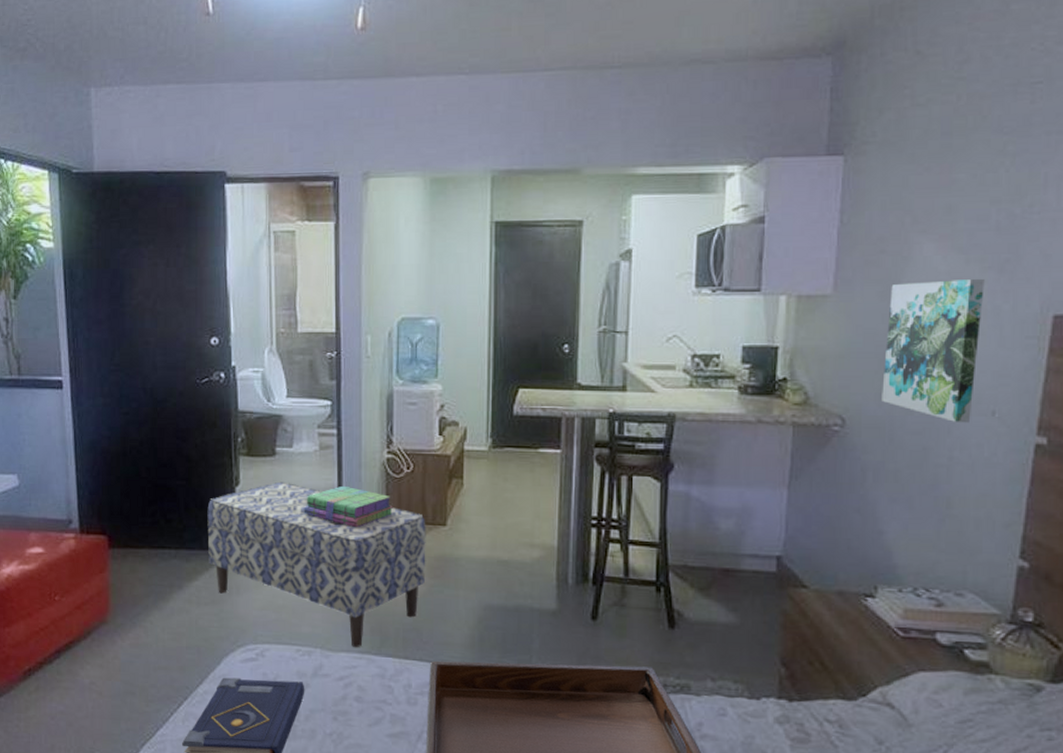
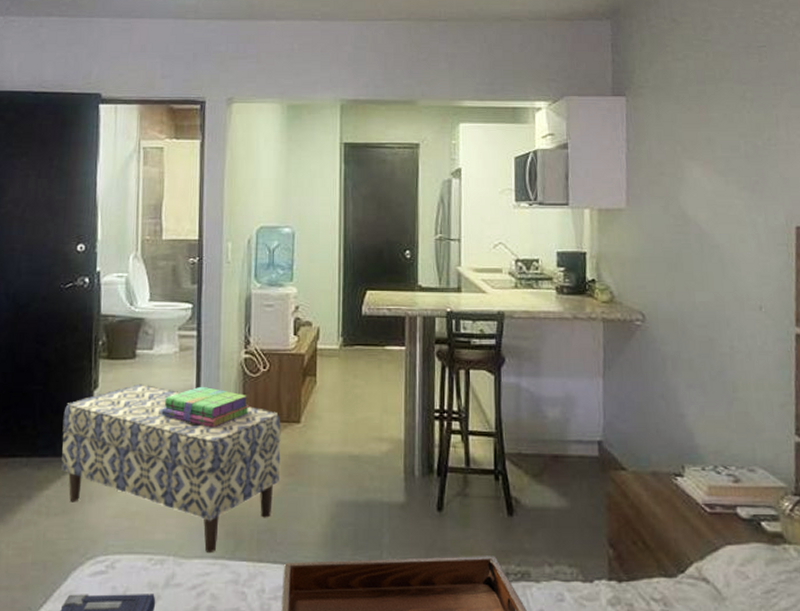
wall art: present [882,279,985,423] -> none [671,197,744,317]

